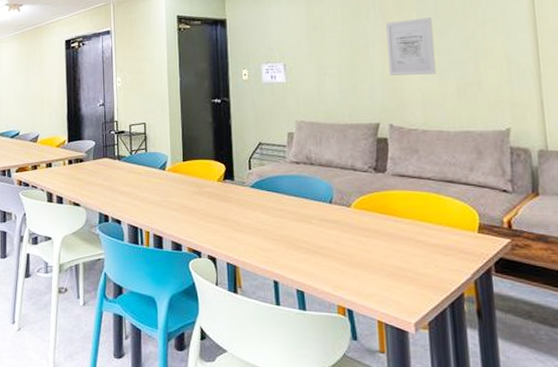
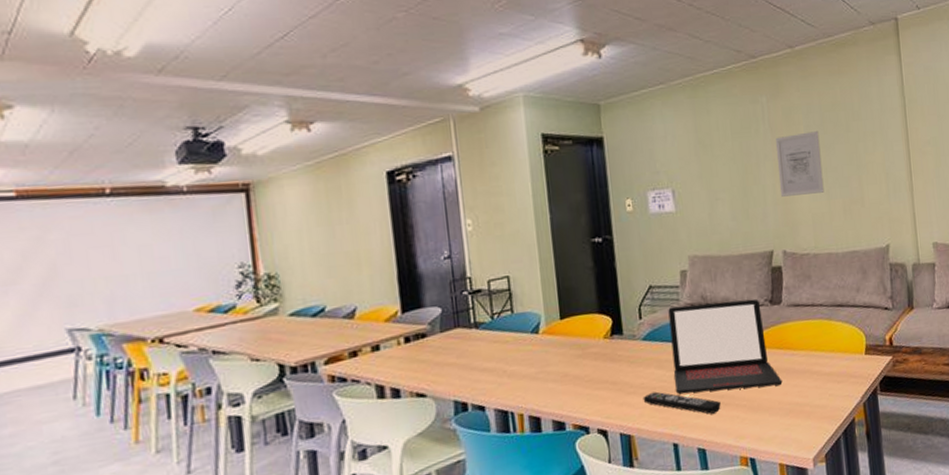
remote control: none [248,233,321,261] -> present [643,391,721,414]
laptop: none [275,163,385,247] -> present [668,298,783,394]

